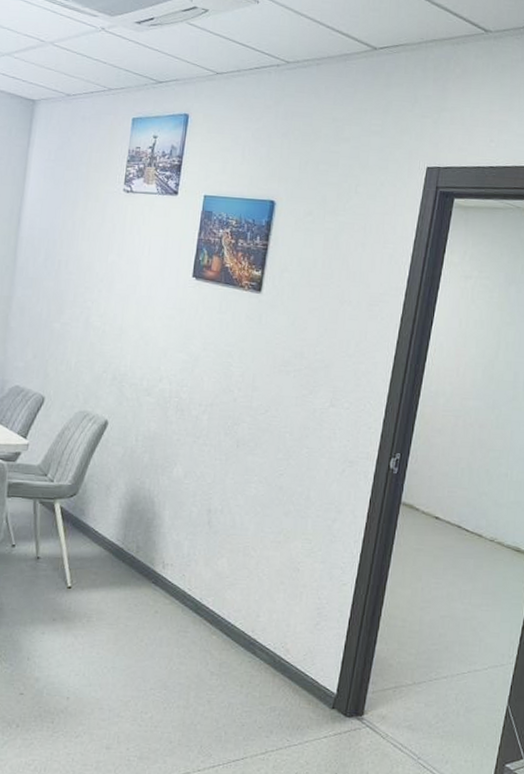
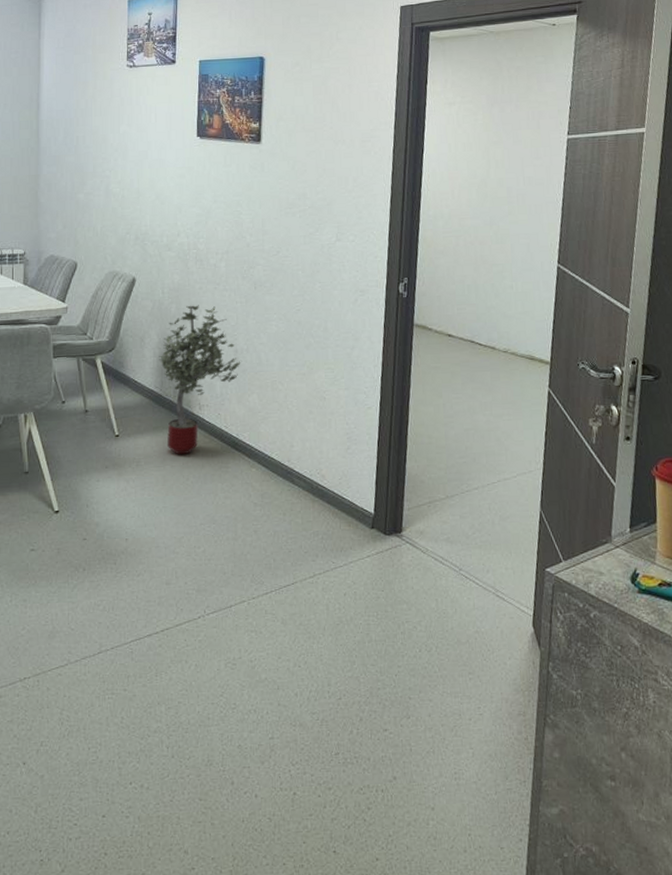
potted tree: none [124,456,214,615] -> present [159,305,241,455]

